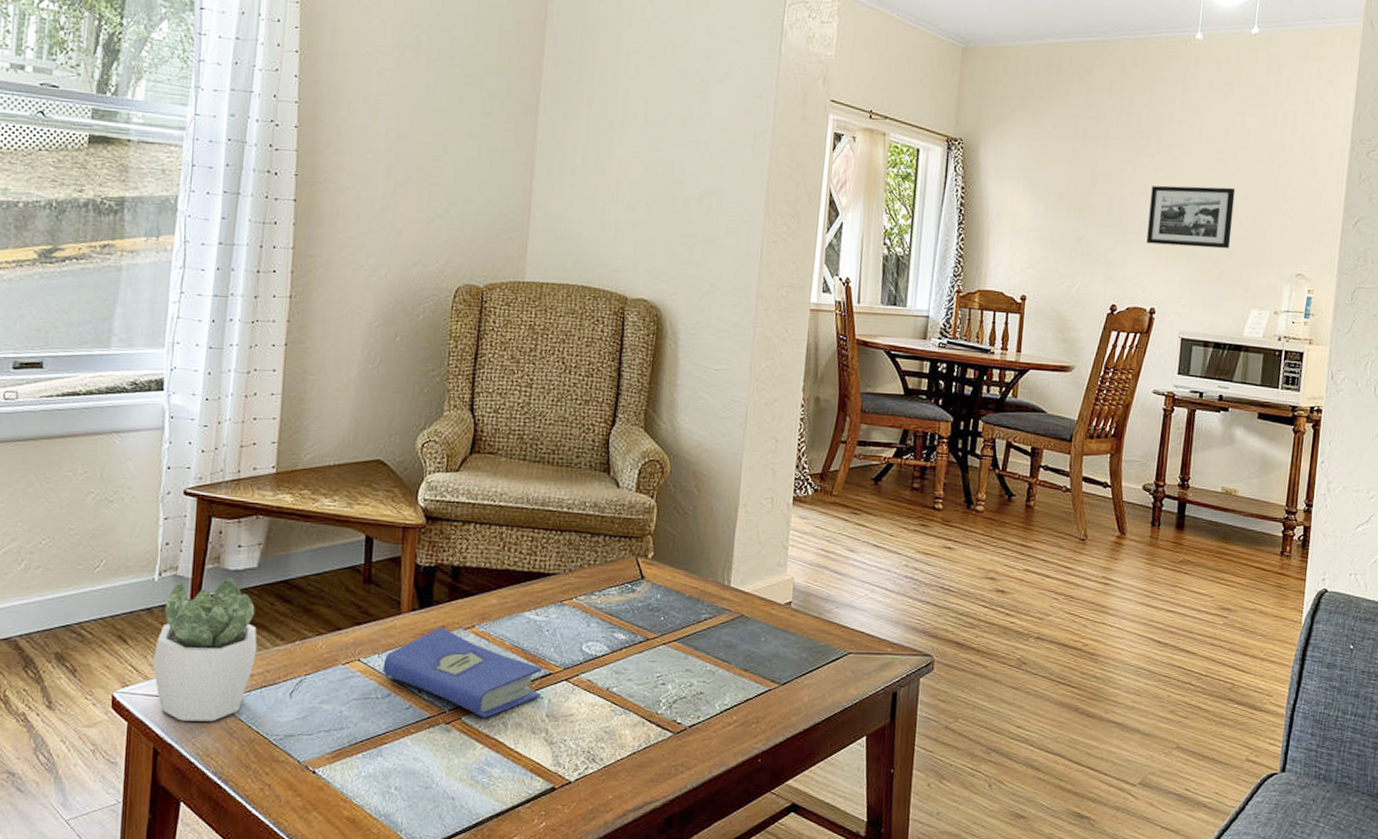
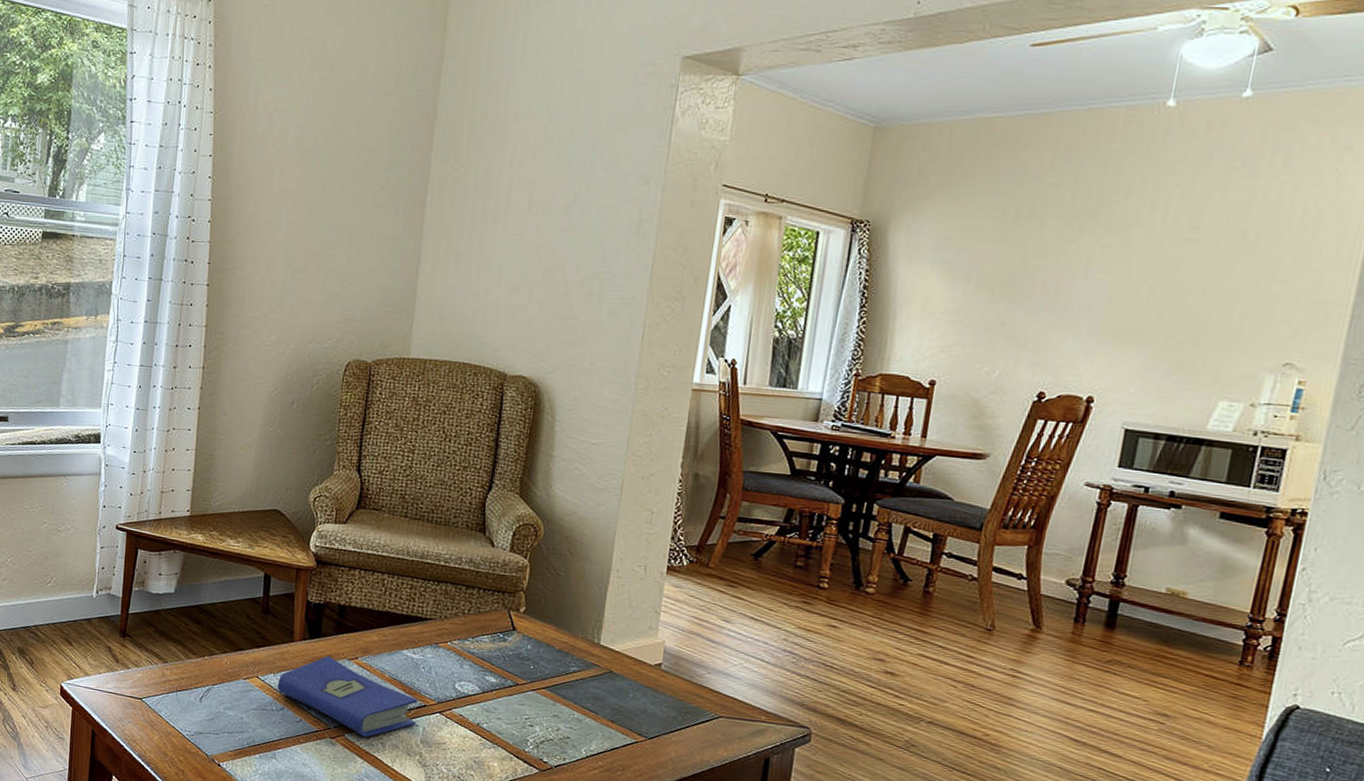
succulent plant: present [152,577,257,722] -> none [91,599,174,715]
picture frame: present [1146,185,1236,249] -> none [1087,266,1208,335]

